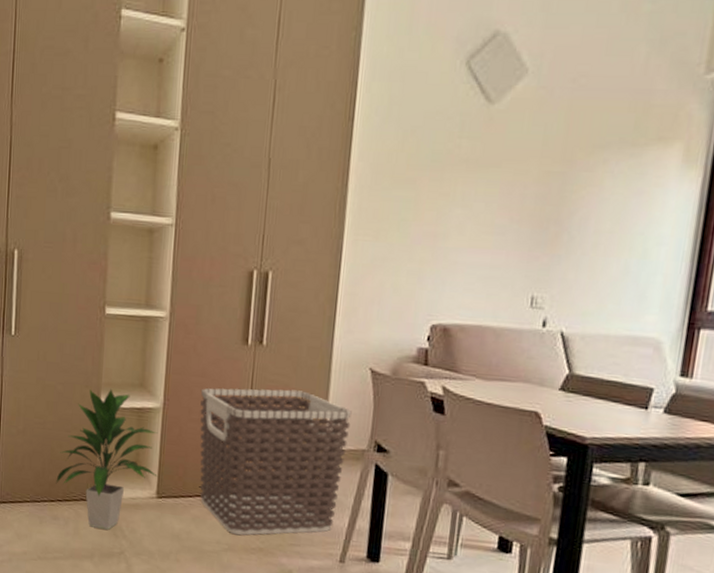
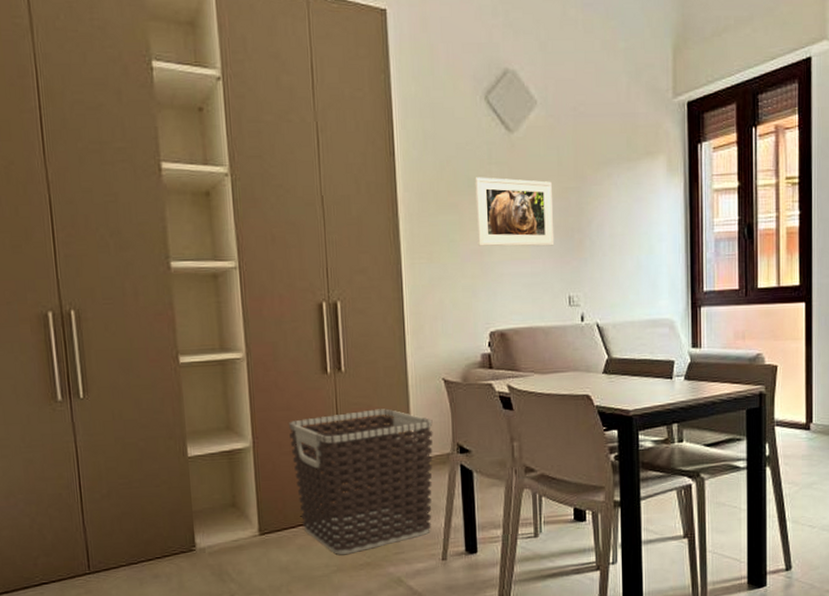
indoor plant: present [56,388,158,531] -> none [151,436,257,578]
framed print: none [432,151,532,237] -> present [475,177,555,247]

